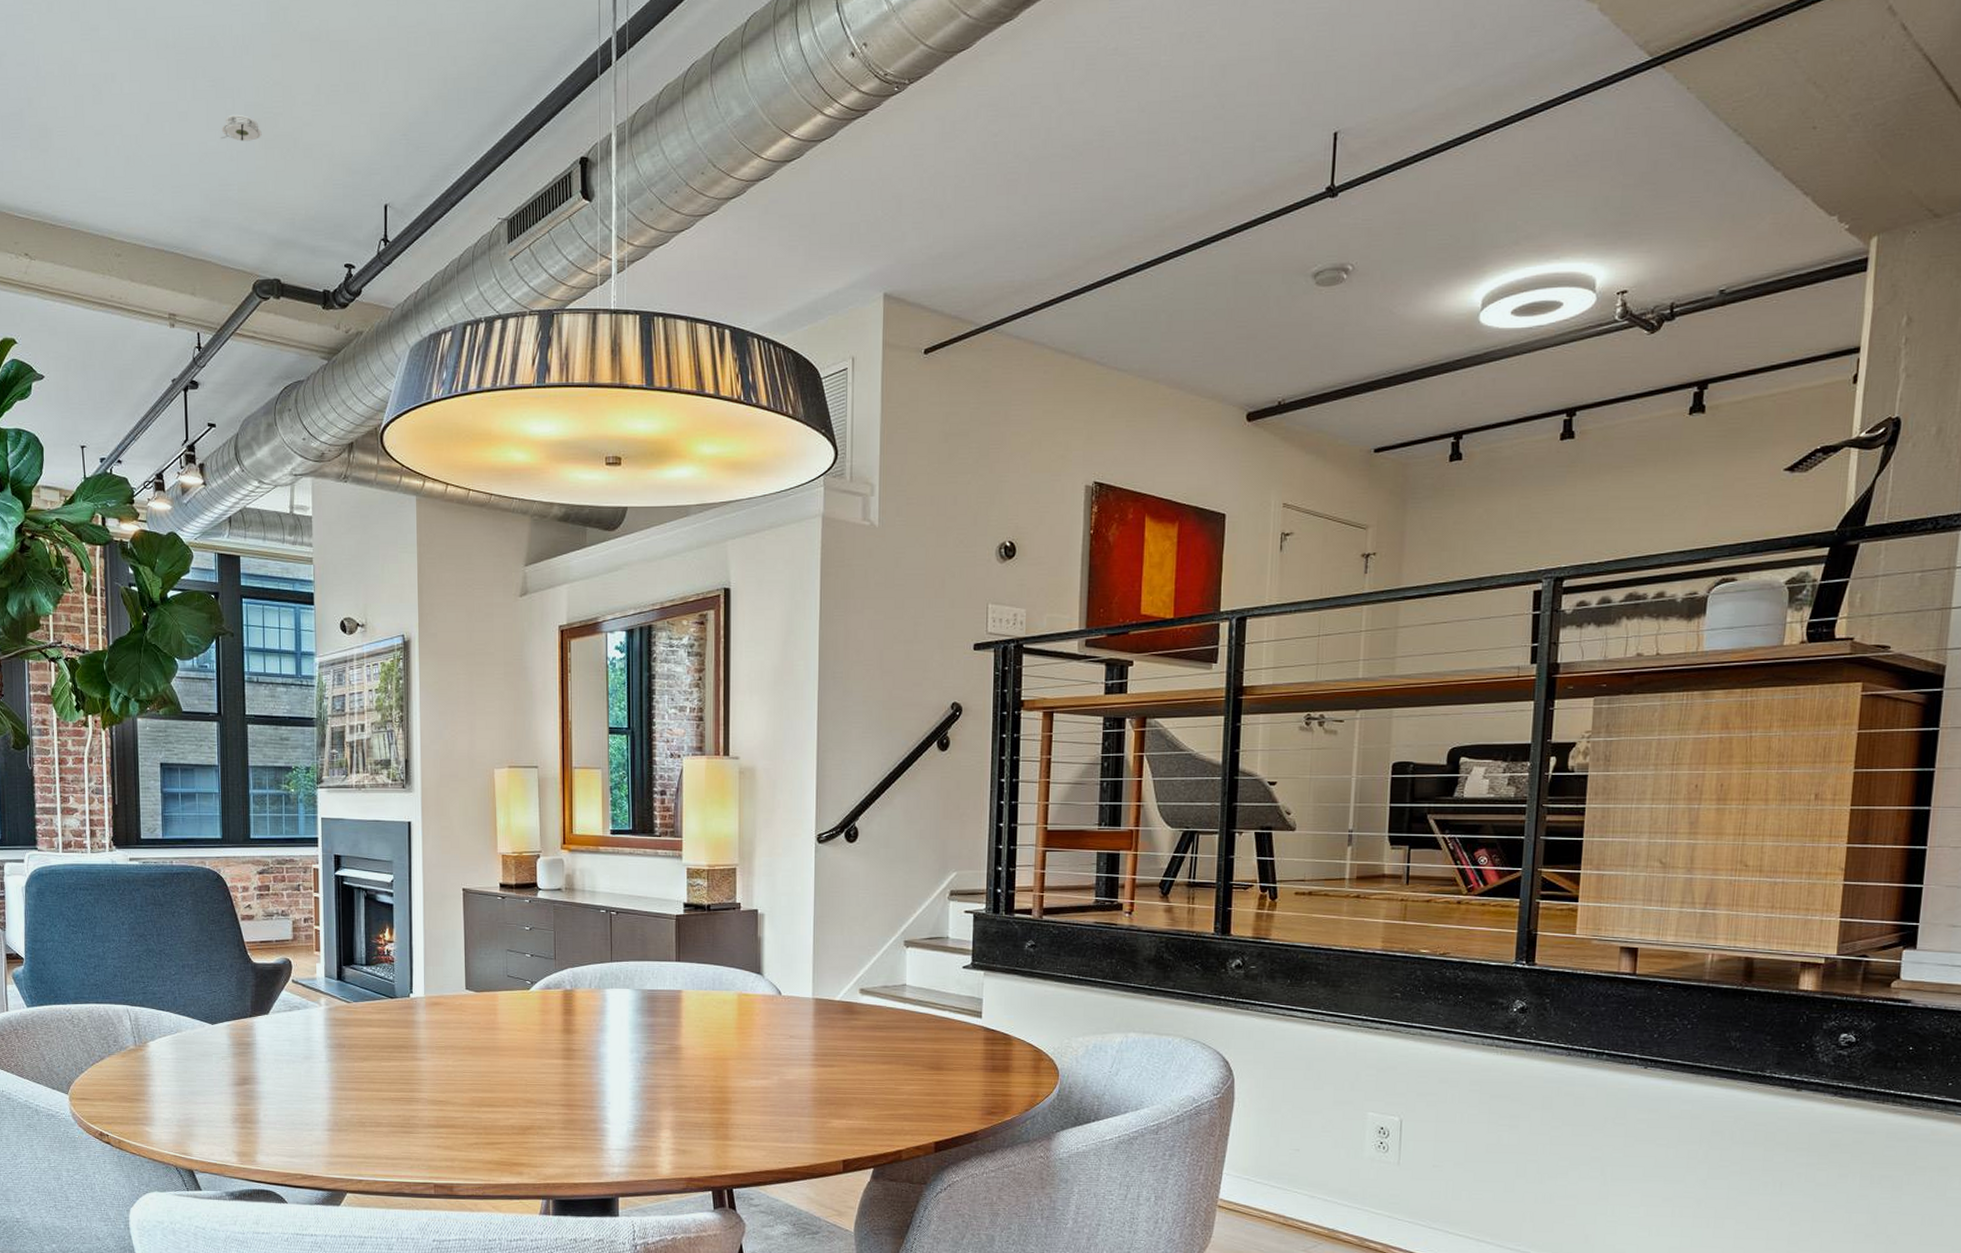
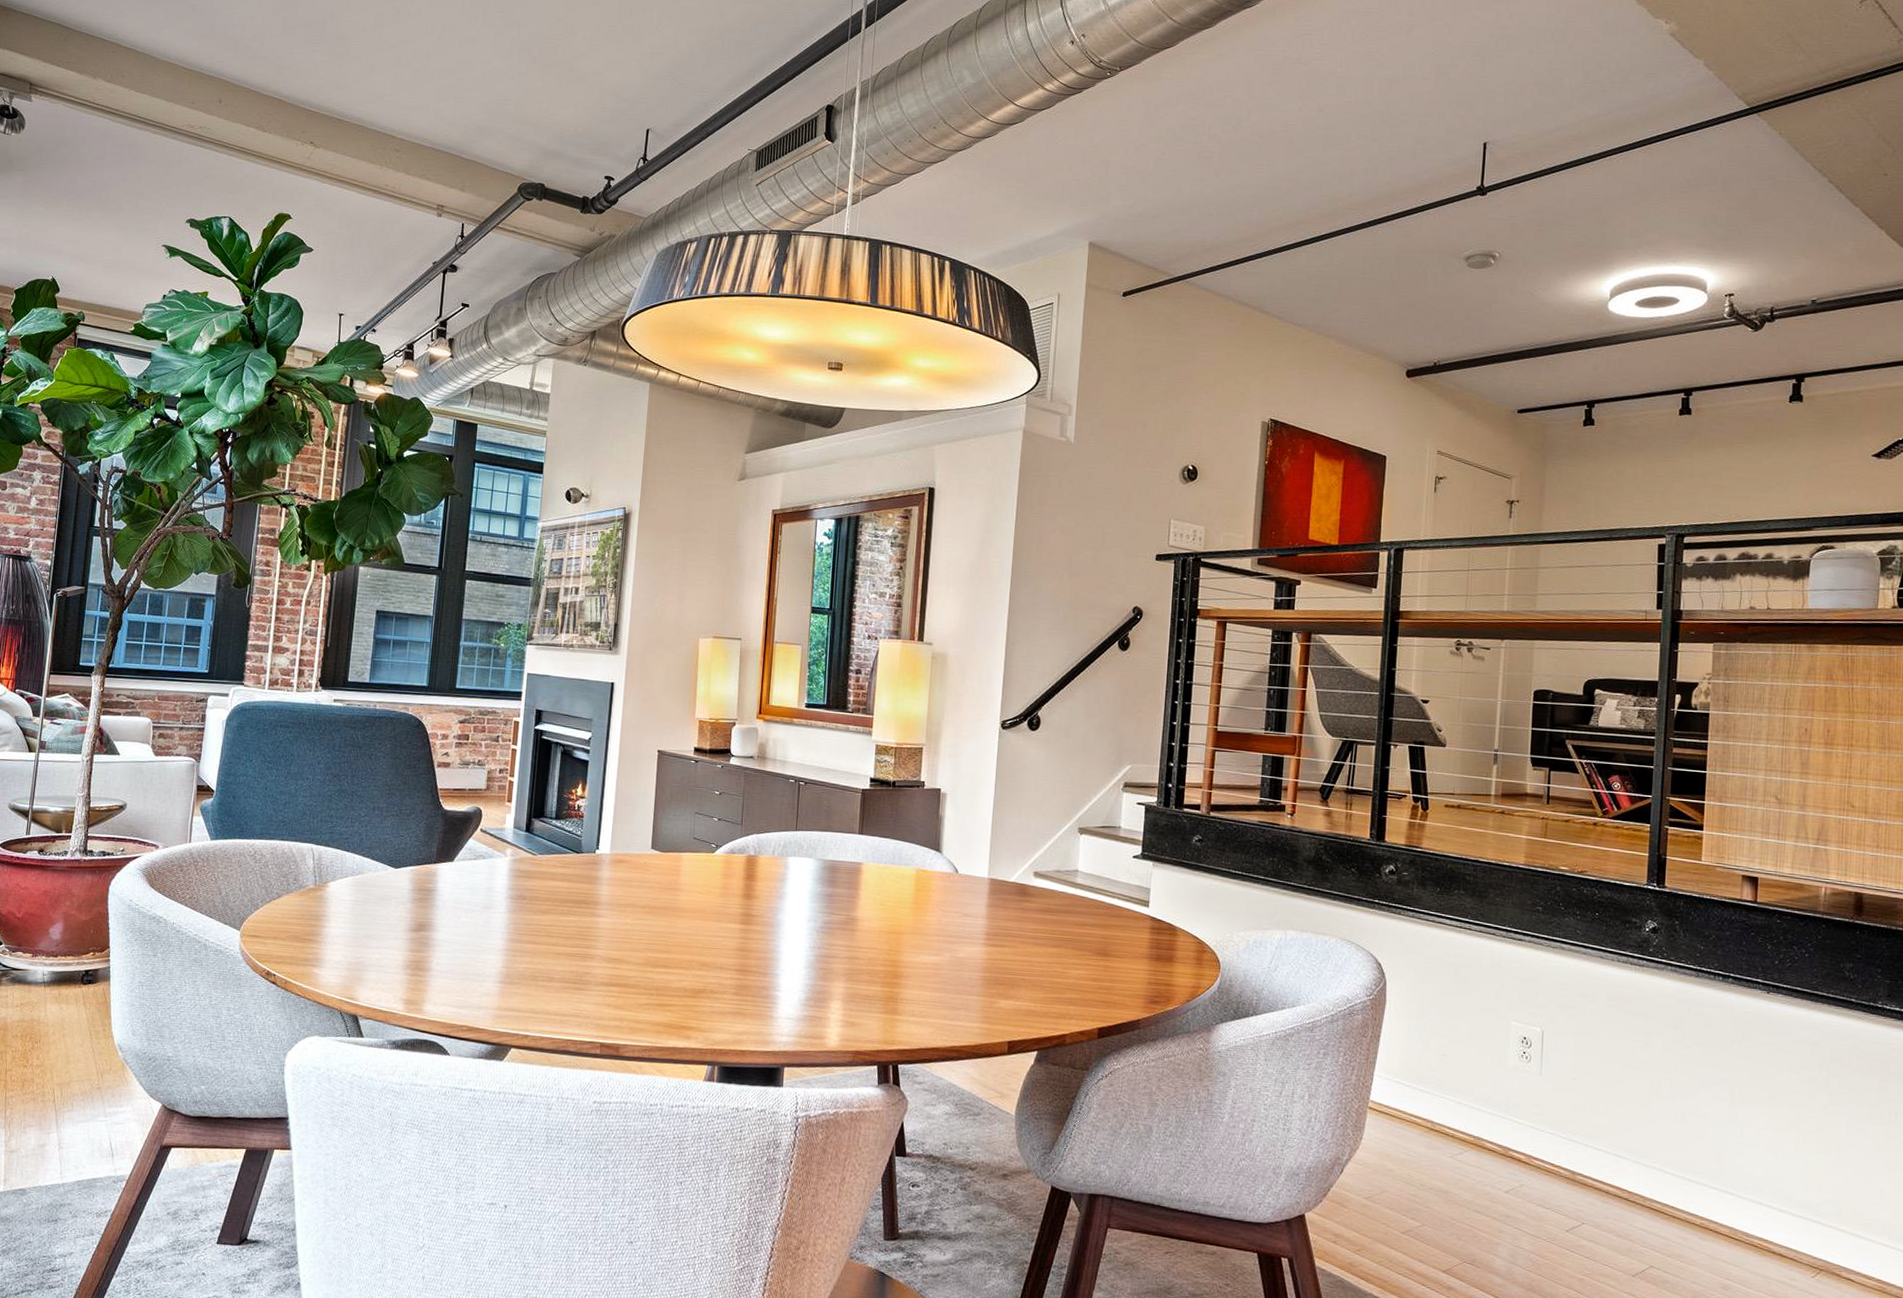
smoke detector: present [220,114,262,141] -> none [504,42,542,65]

